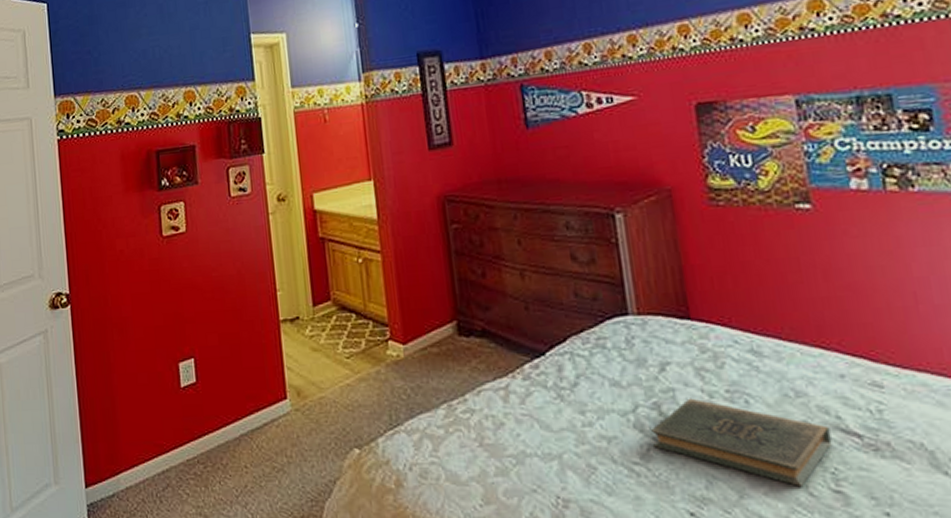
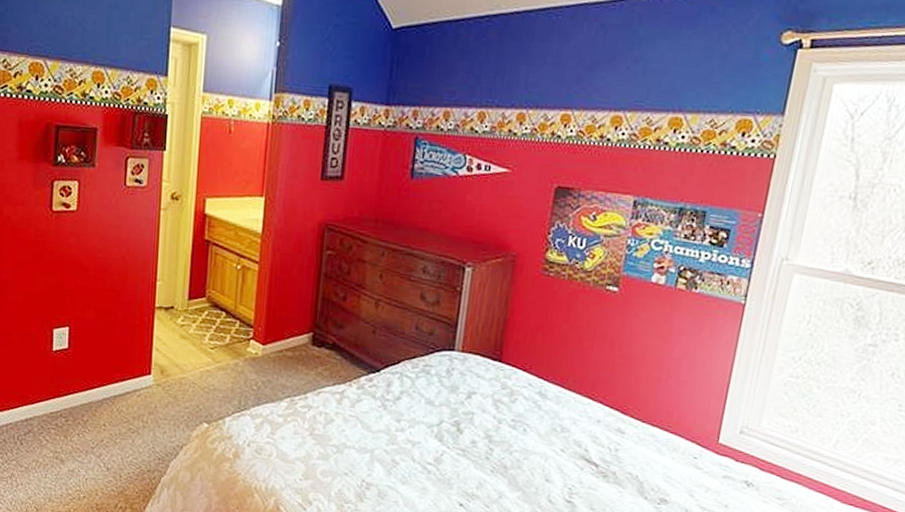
book: present [651,398,832,486] -> none [446,421,578,495]

